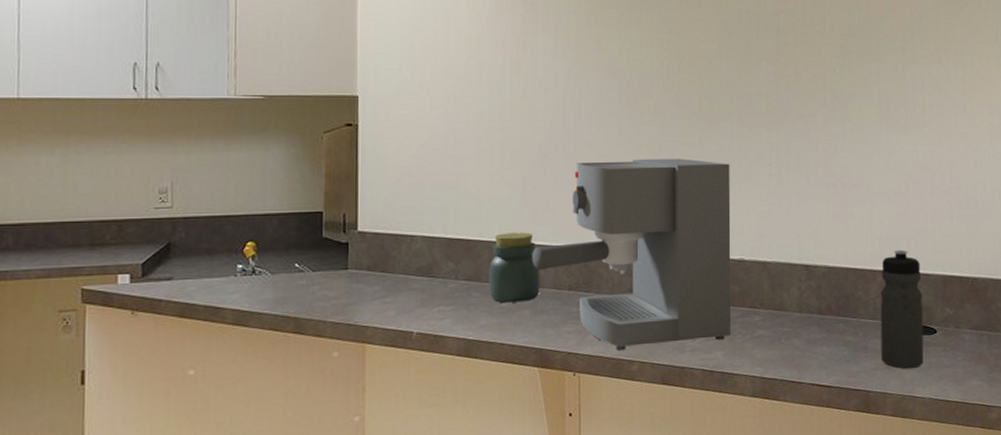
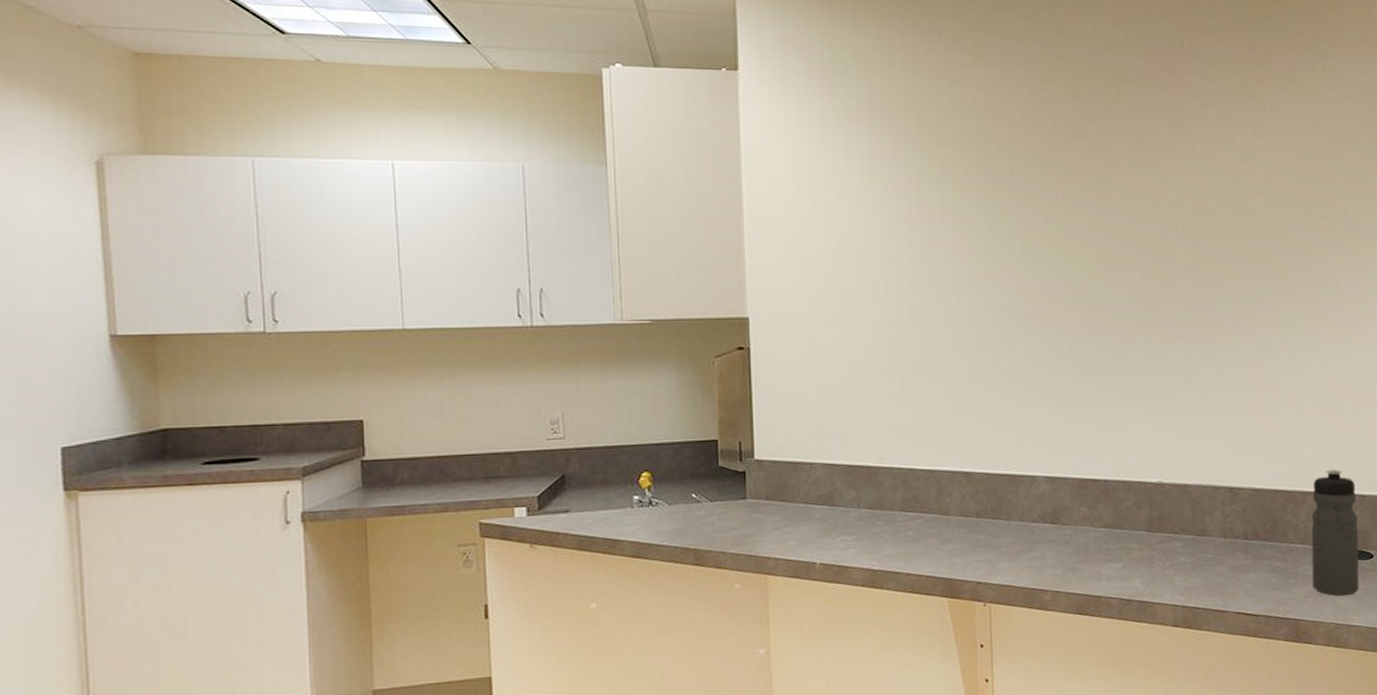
jar: present [489,232,540,303] -> none [892,457,946,532]
coffee maker: present [532,158,731,351] -> none [937,376,1149,580]

